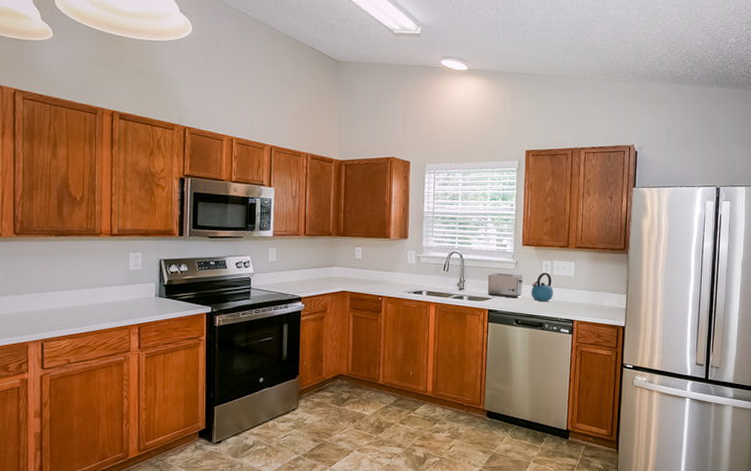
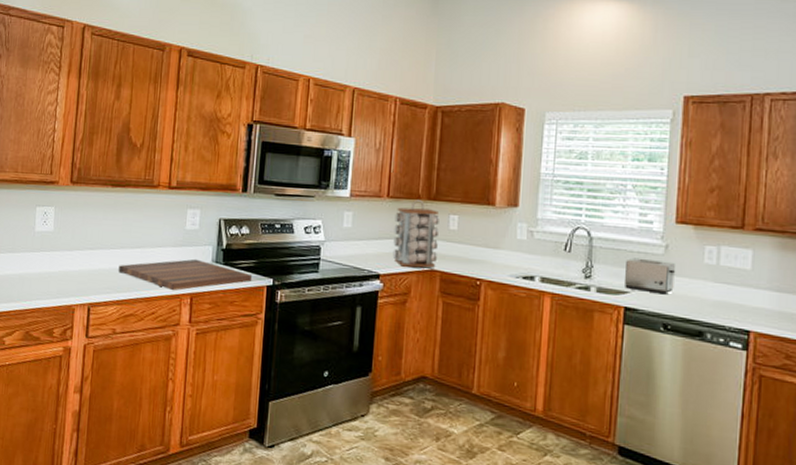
cutting board: none [68,294,193,323] -> present [118,259,253,291]
spice rack: none [311,236,347,290] -> present [392,200,439,268]
kettle: present [531,272,554,302] -> none [686,261,720,303]

